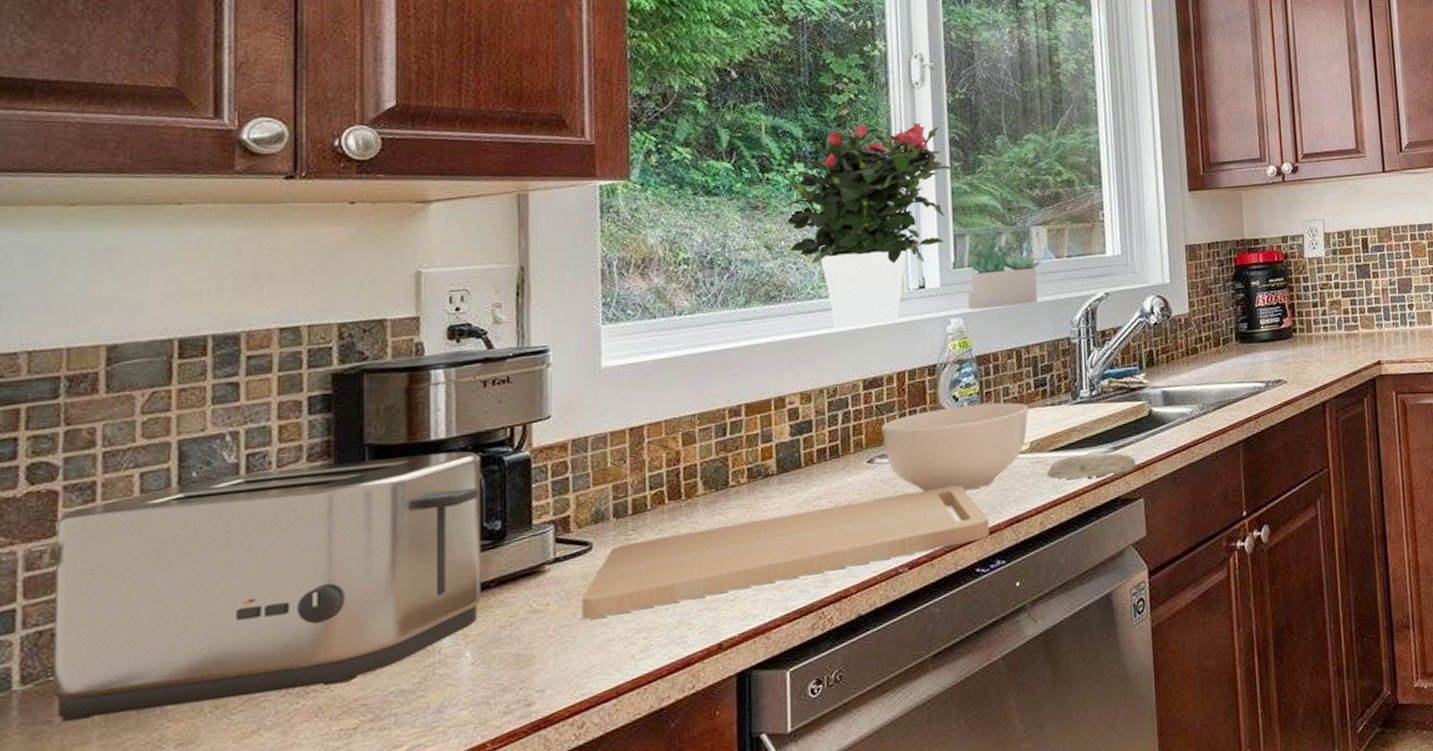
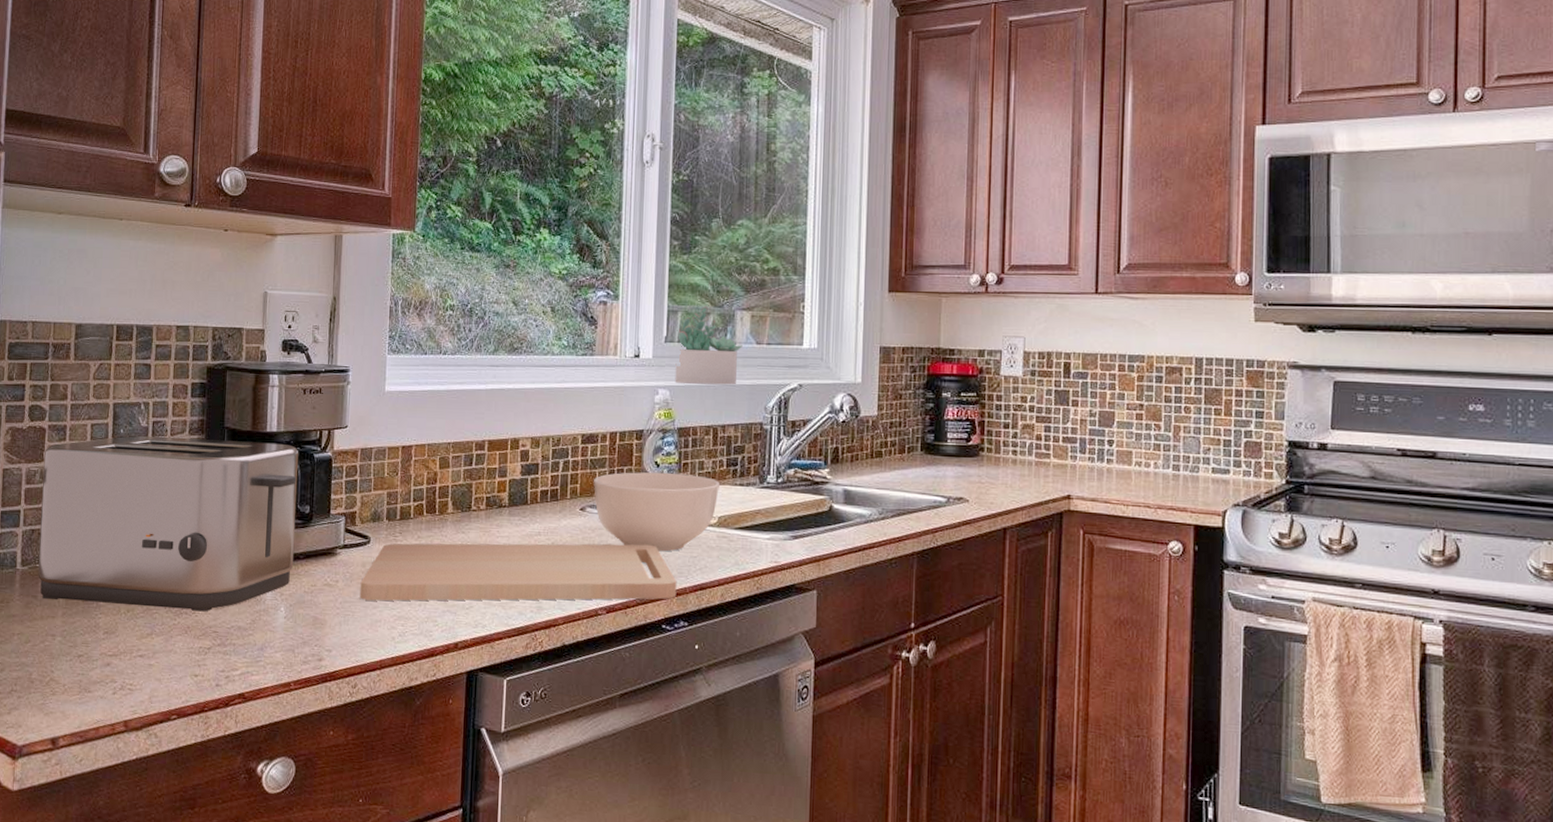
potted flower: present [784,123,955,328] -> none [530,197,674,386]
sponge: present [1046,453,1137,480] -> none [730,537,813,564]

